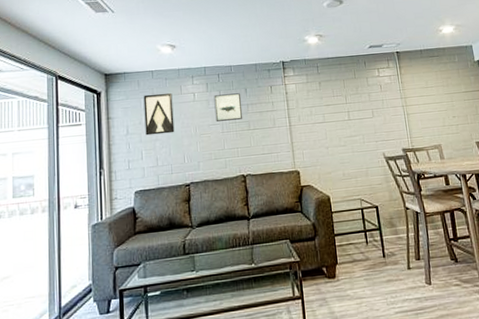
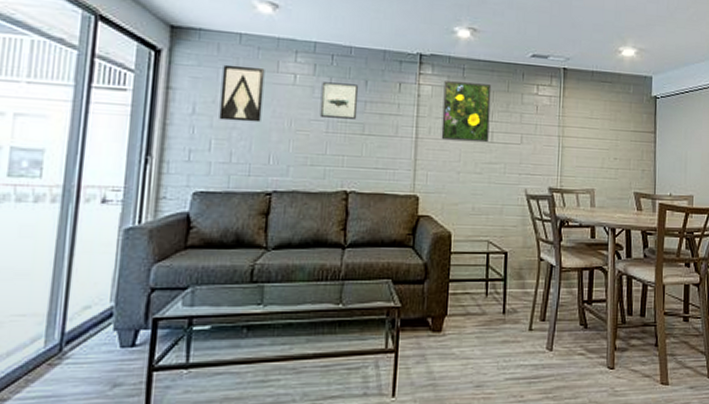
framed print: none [304,75,347,124] -> present [441,81,492,143]

